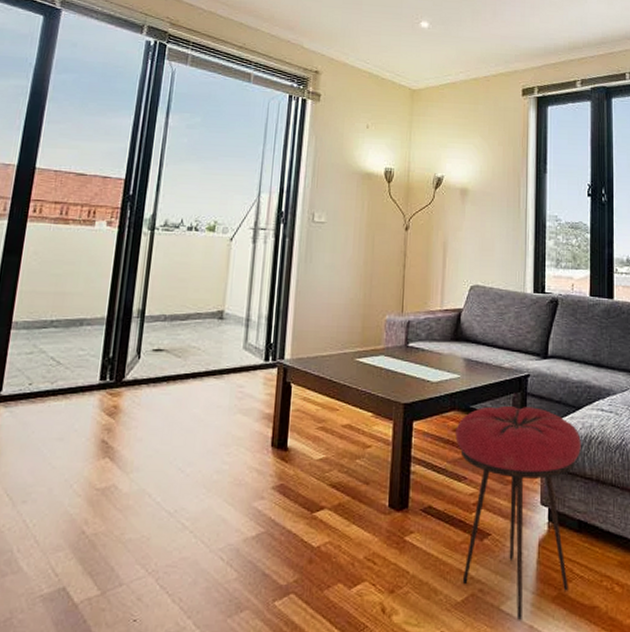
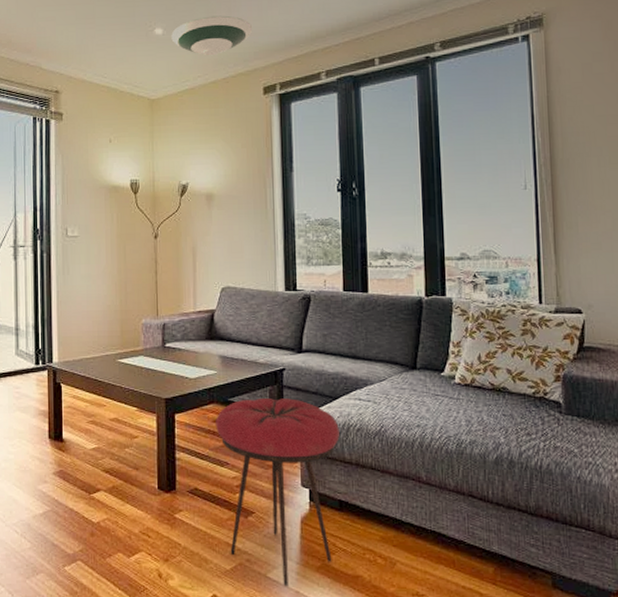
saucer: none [436,16,515,54] -> present [171,15,253,56]

